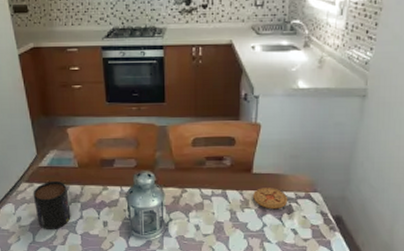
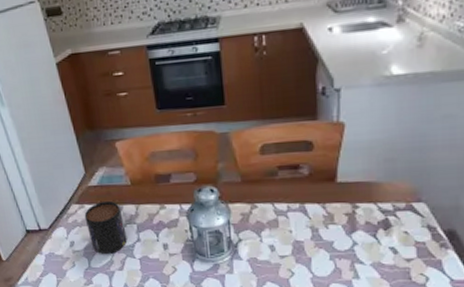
coaster: present [253,188,288,210] -> none [339,199,384,225]

